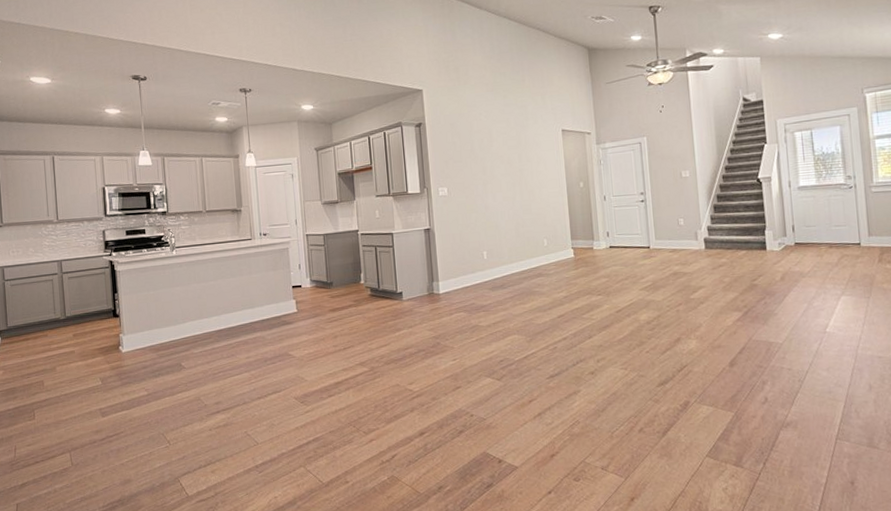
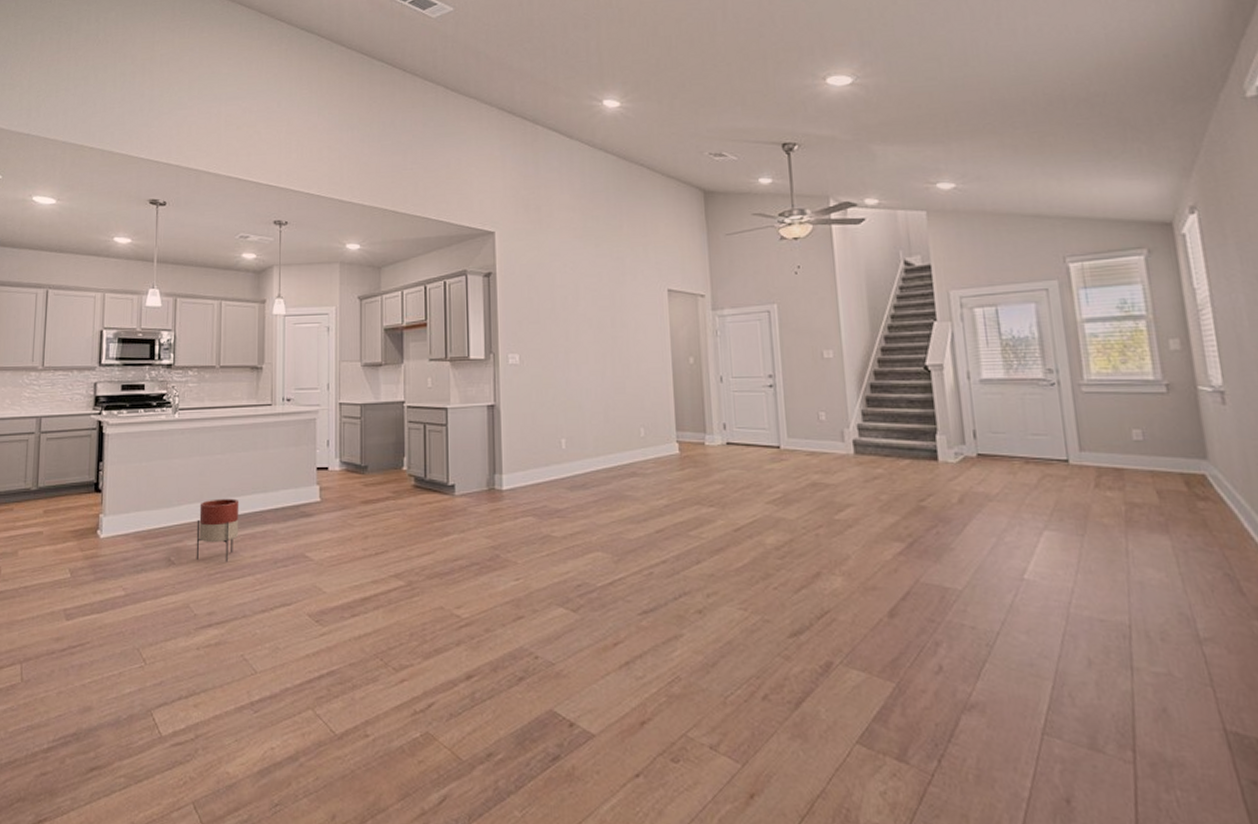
planter: none [199,314,234,364] -> present [196,498,239,562]

